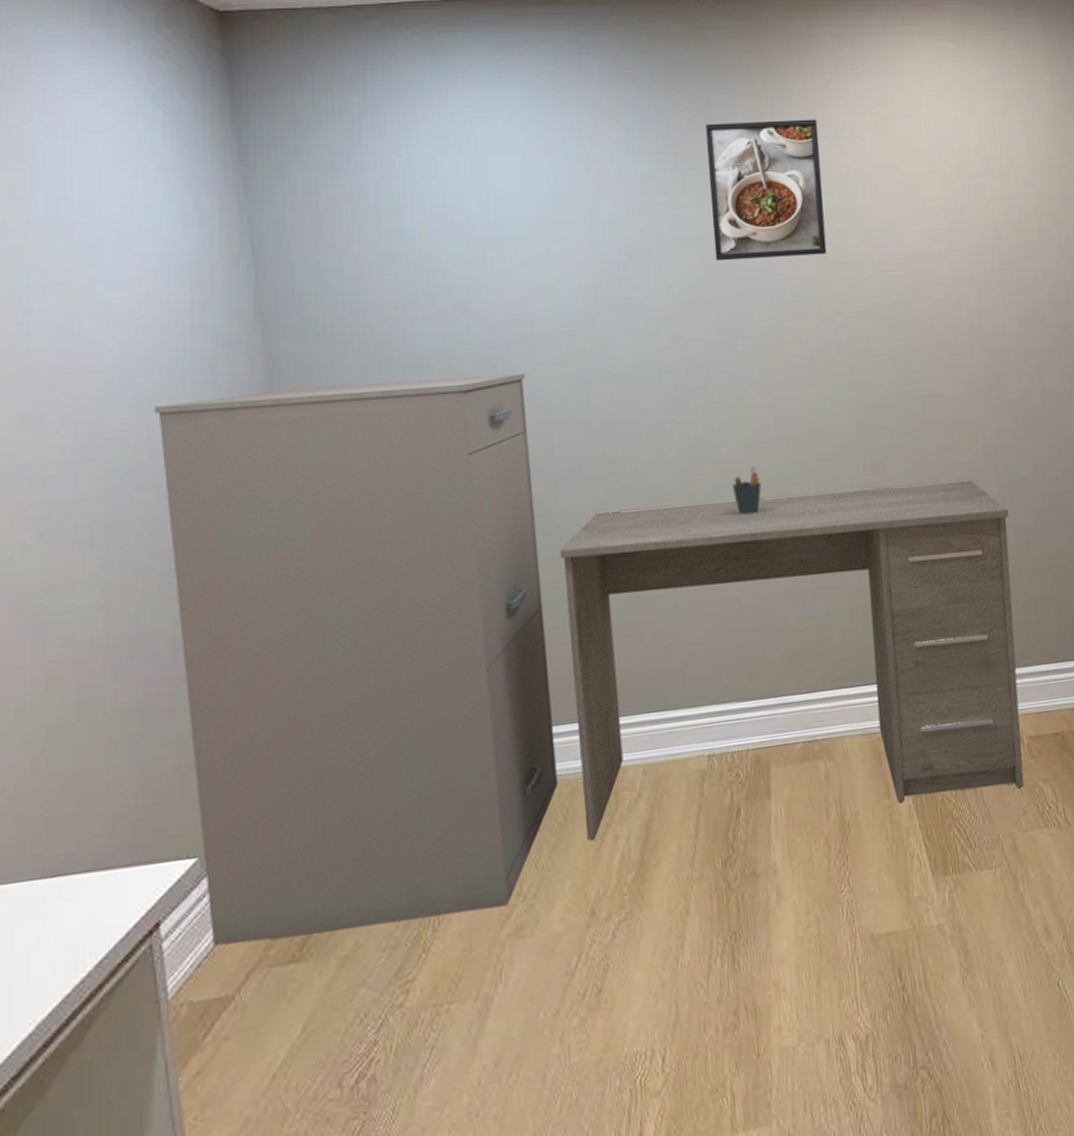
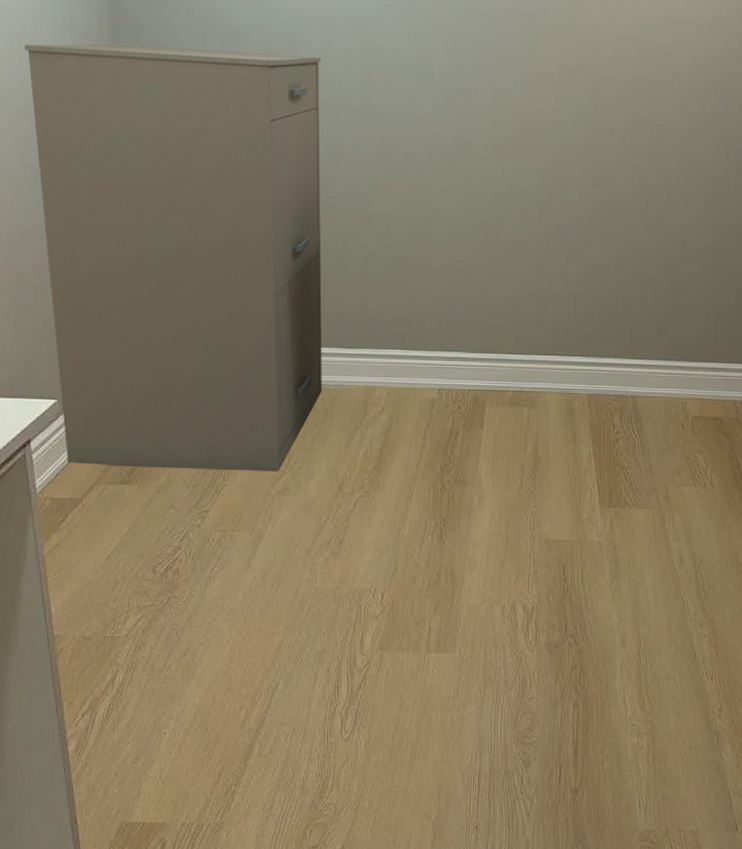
desk: present [559,480,1024,841] -> none [337,184,710,454]
pen holder: present [733,466,762,516] -> none [482,164,506,205]

